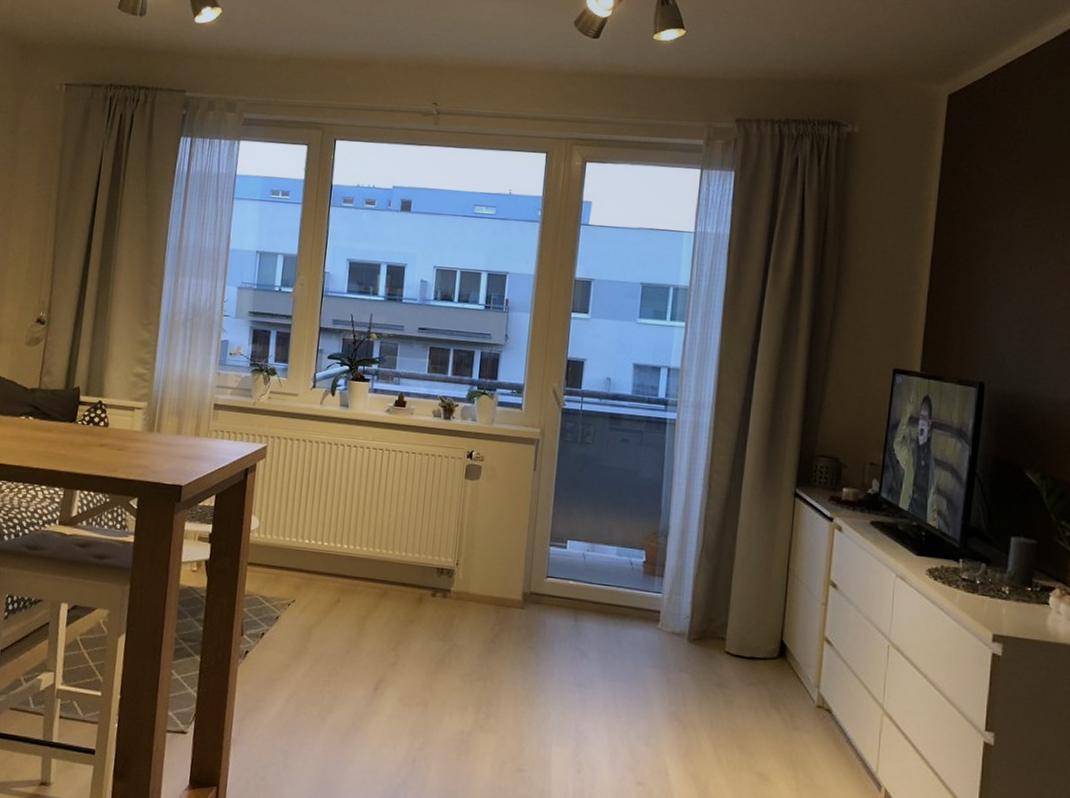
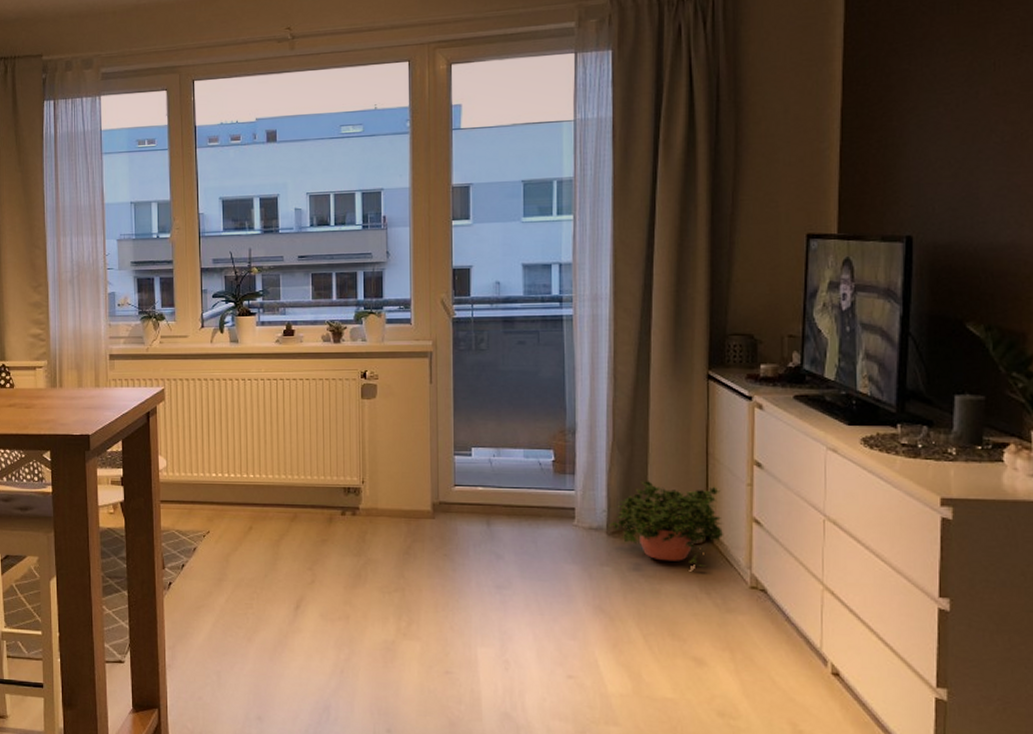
potted plant: none [691,590,798,681] -> present [609,481,724,566]

